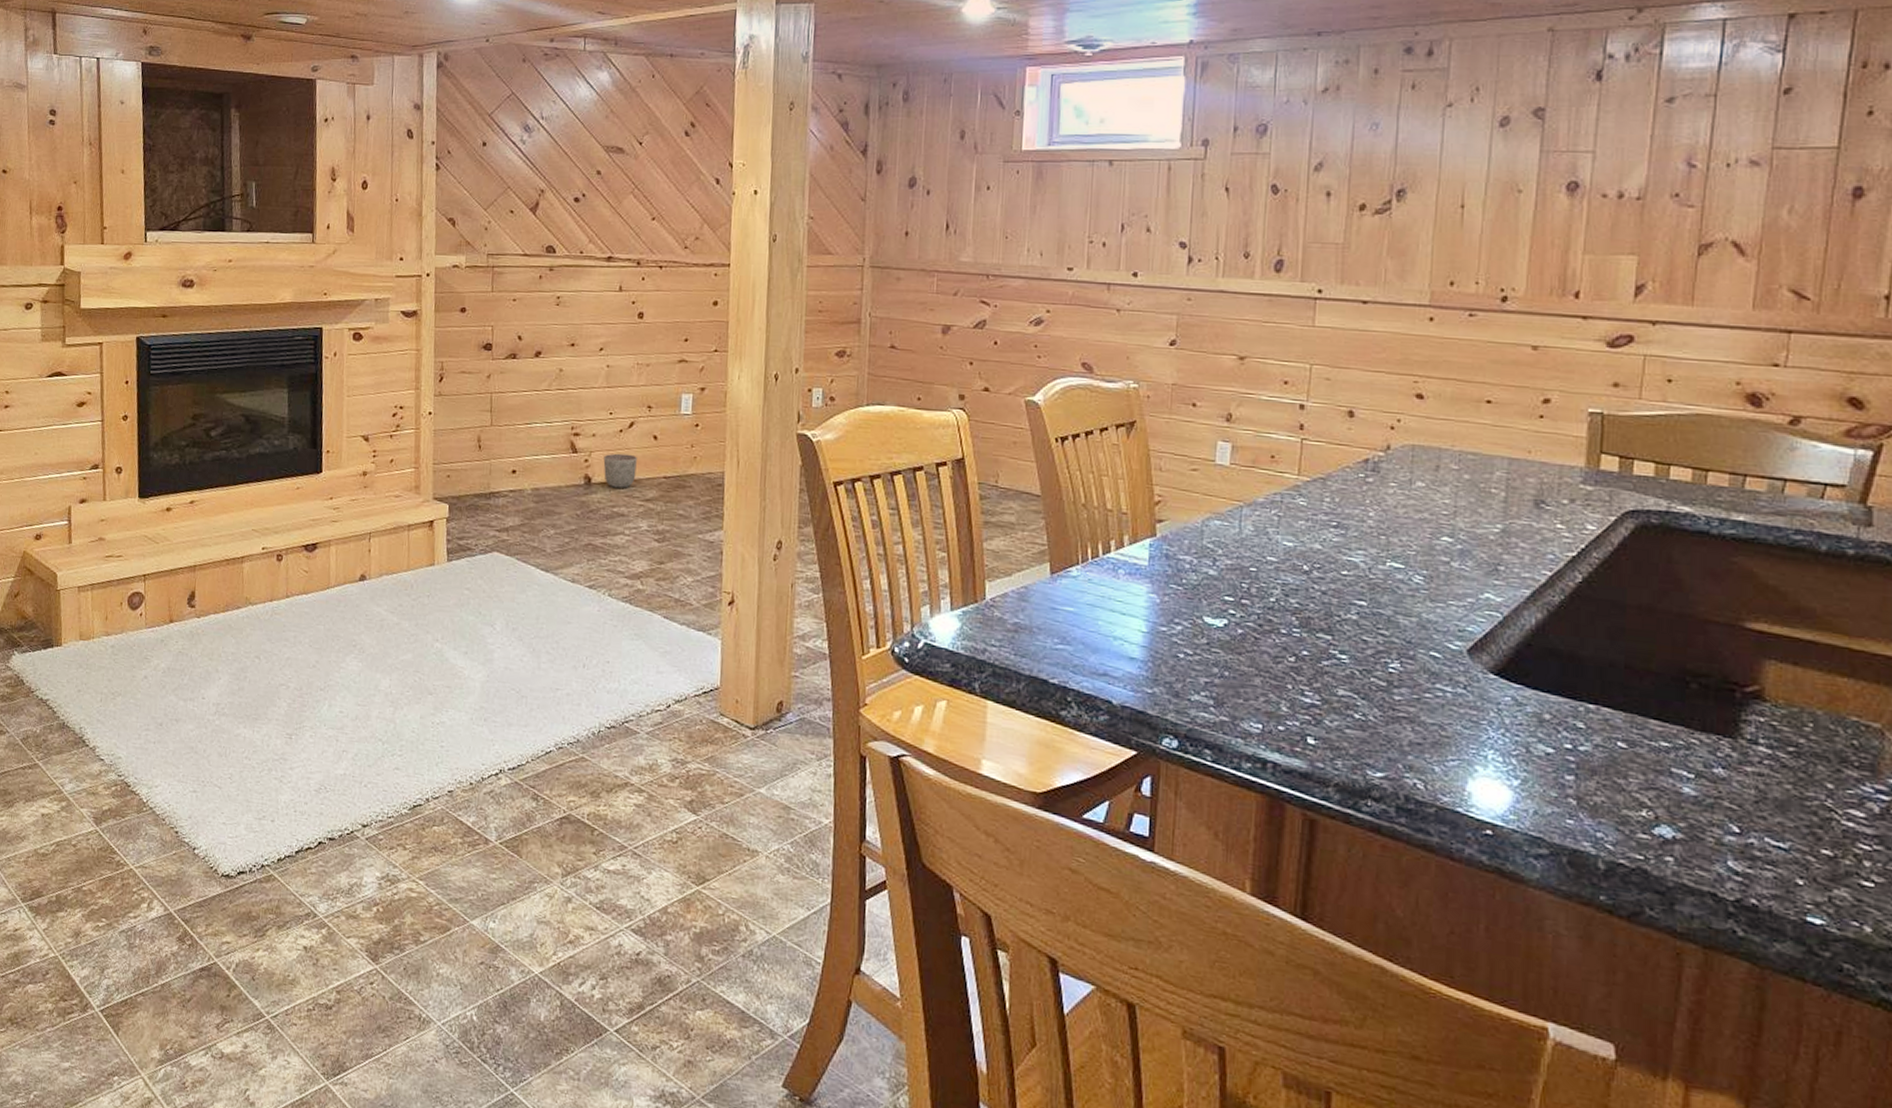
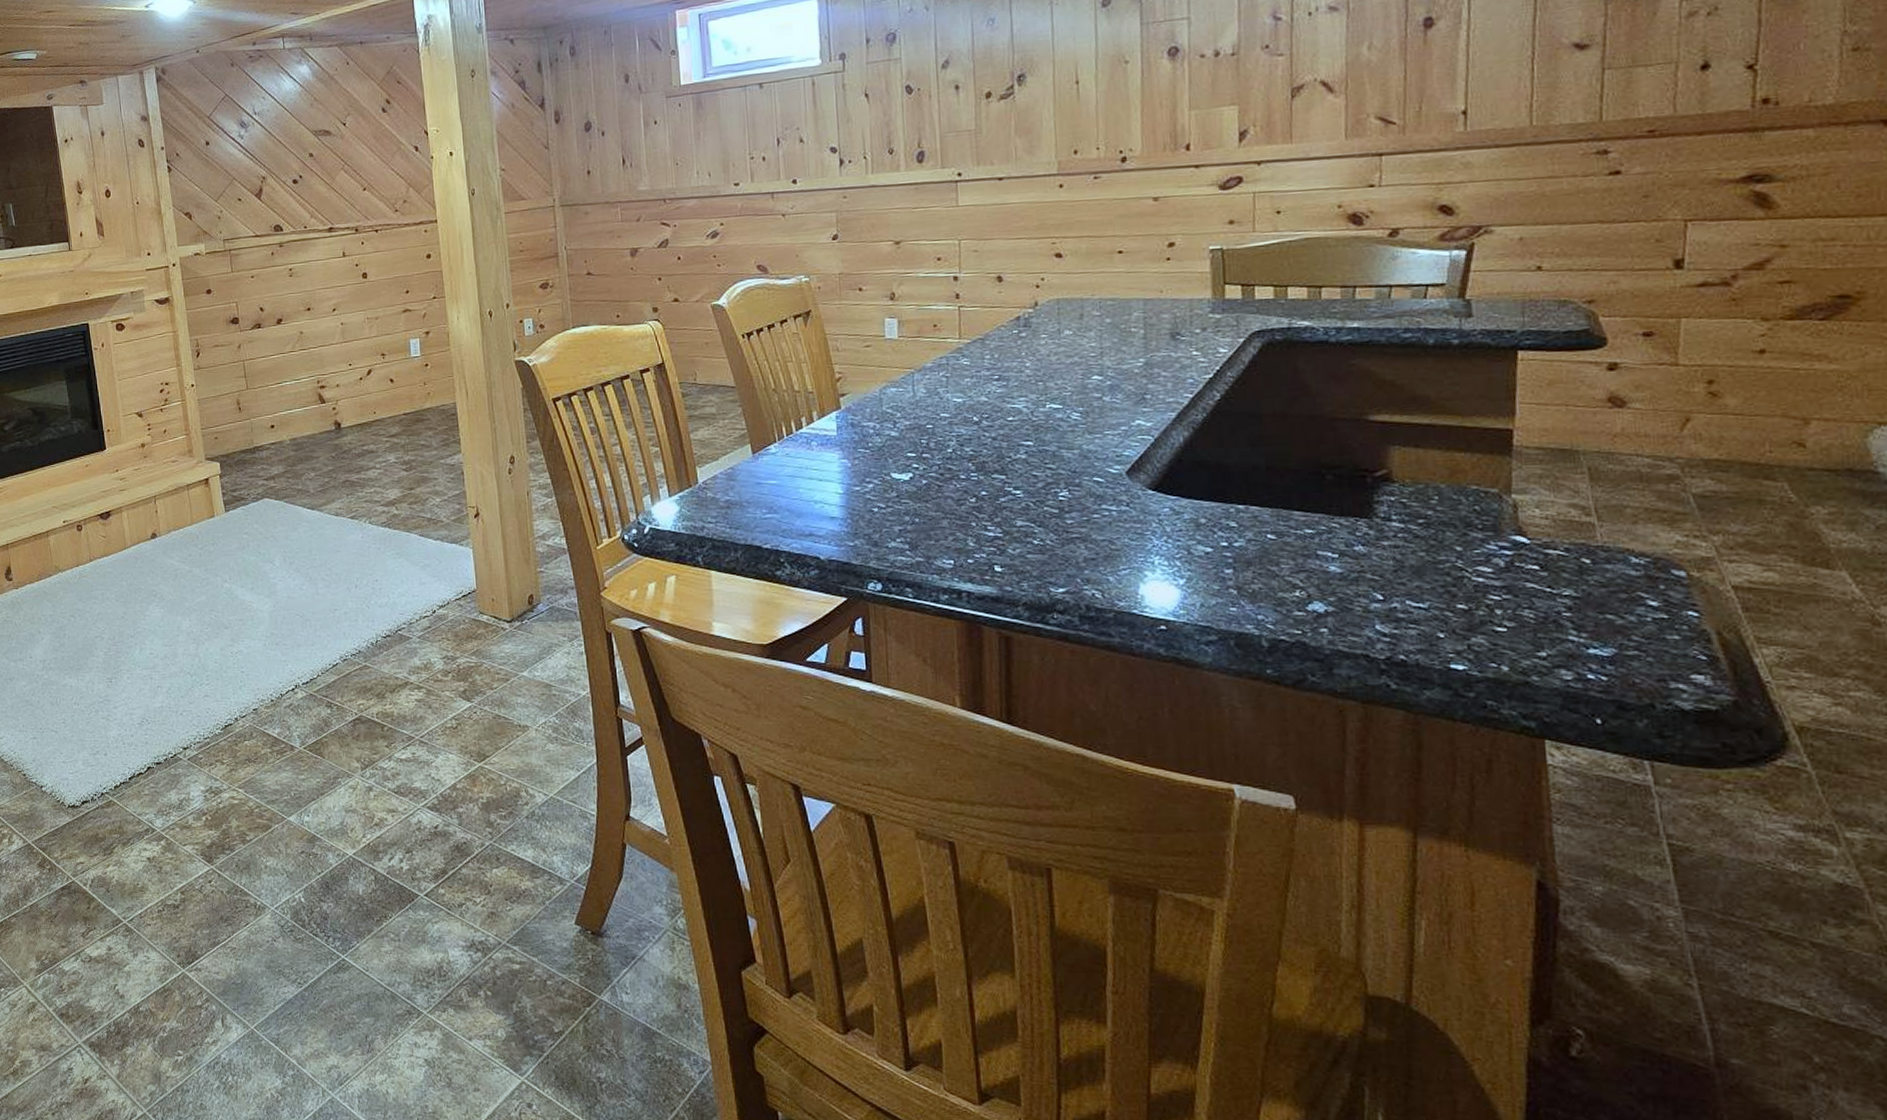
planter: present [603,453,637,488] -> none [349,398,379,429]

